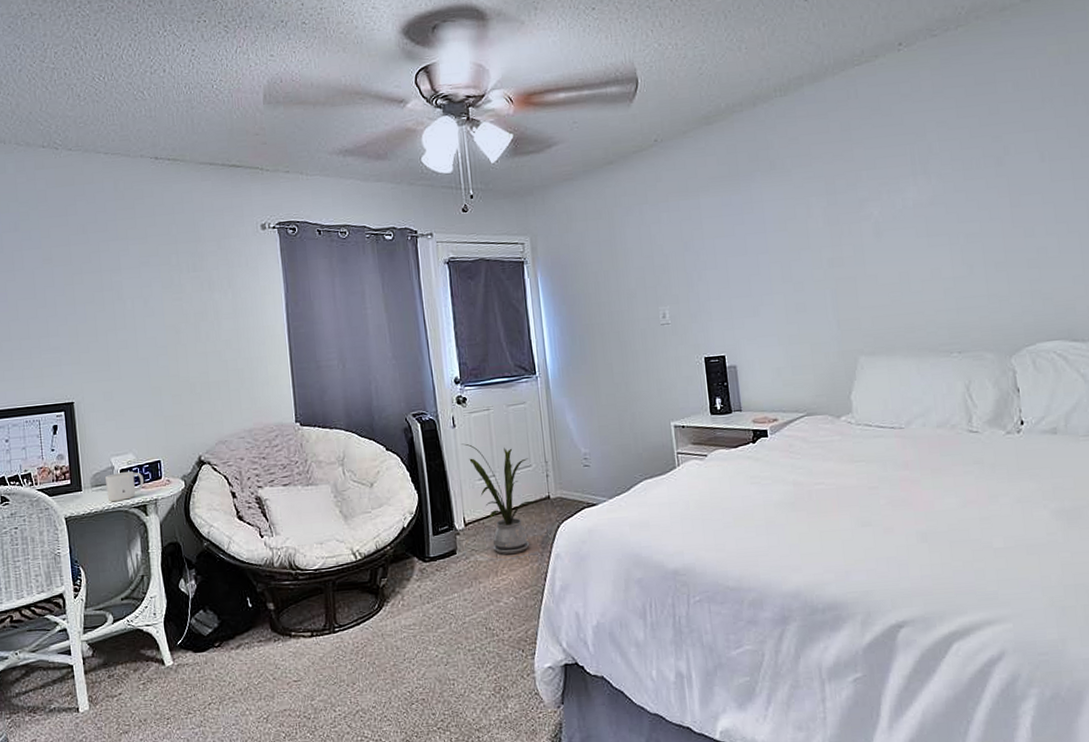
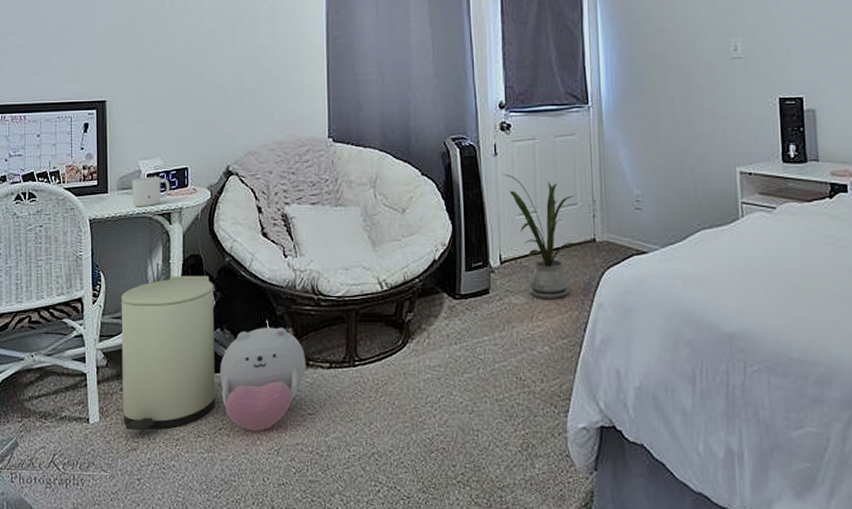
pedal bin: none [102,561,203,715] -> present [121,276,216,431]
plush toy: none [205,603,289,703] -> present [220,327,306,431]

